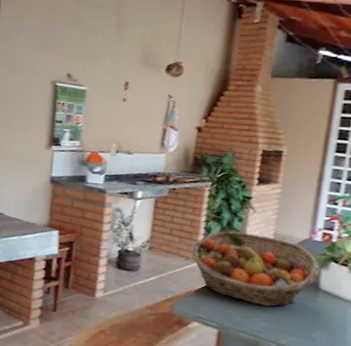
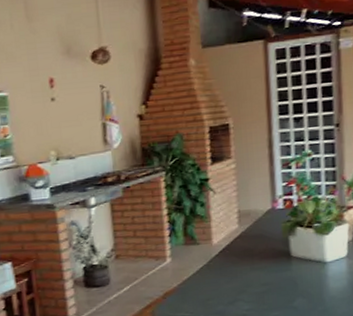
fruit basket: present [190,231,320,308] -> none [159,215,288,289]

